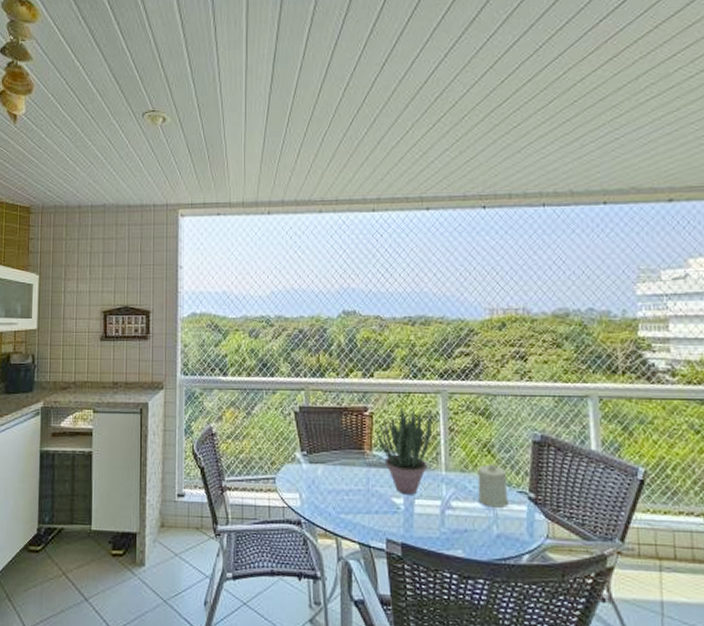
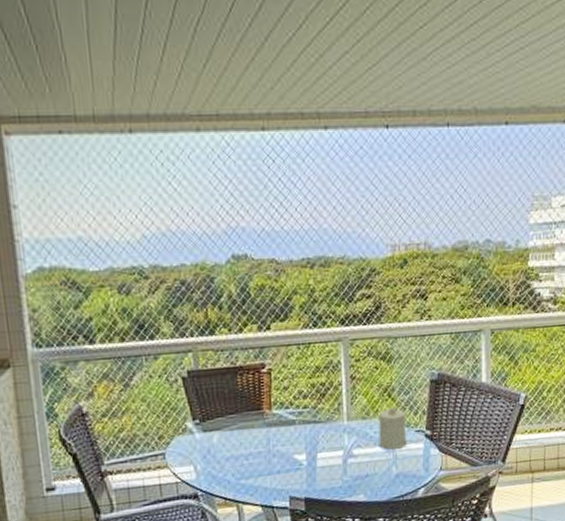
potted plant: present [376,407,432,495] -> none [275,358,333,450]

